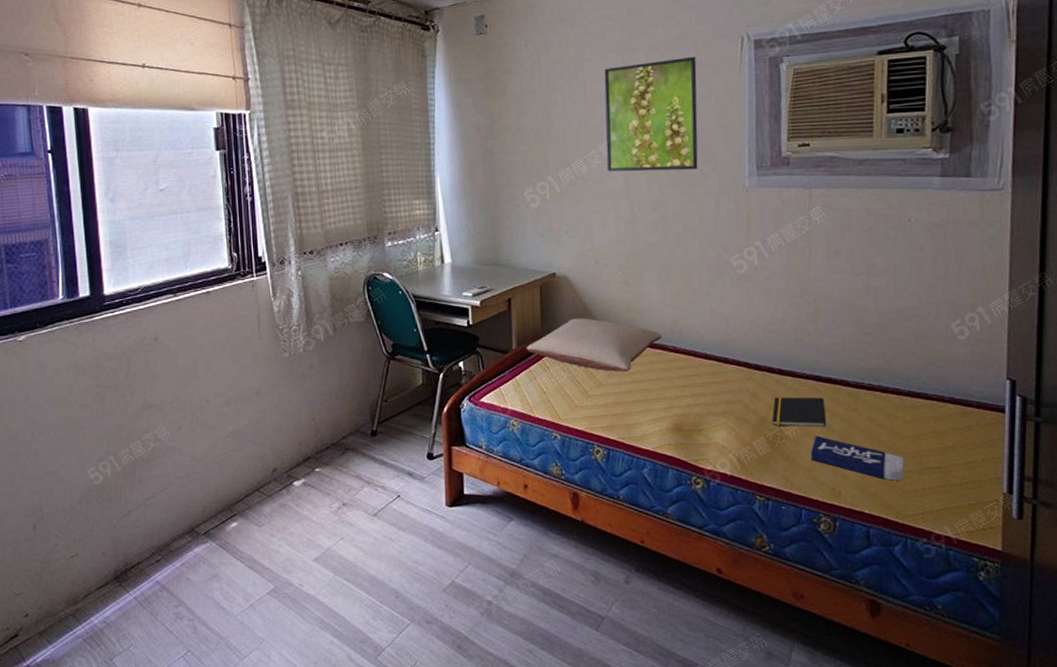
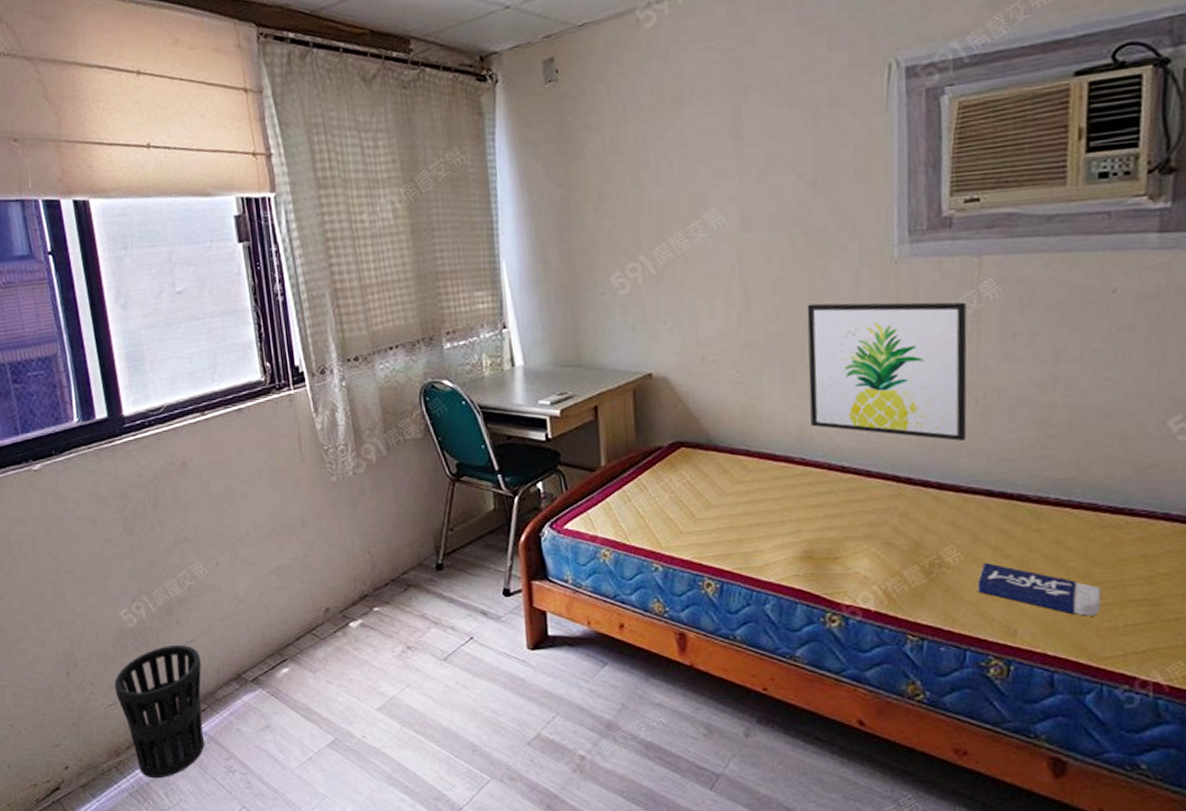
wastebasket: none [77,500,159,625] -> present [114,644,204,779]
pillow: present [526,318,663,373] -> none [617,426,788,491]
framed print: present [604,56,698,172] -> none [708,92,832,246]
wall art: none [678,221,801,335] -> present [806,302,967,441]
notepad: present [771,397,826,427] -> none [927,516,998,553]

